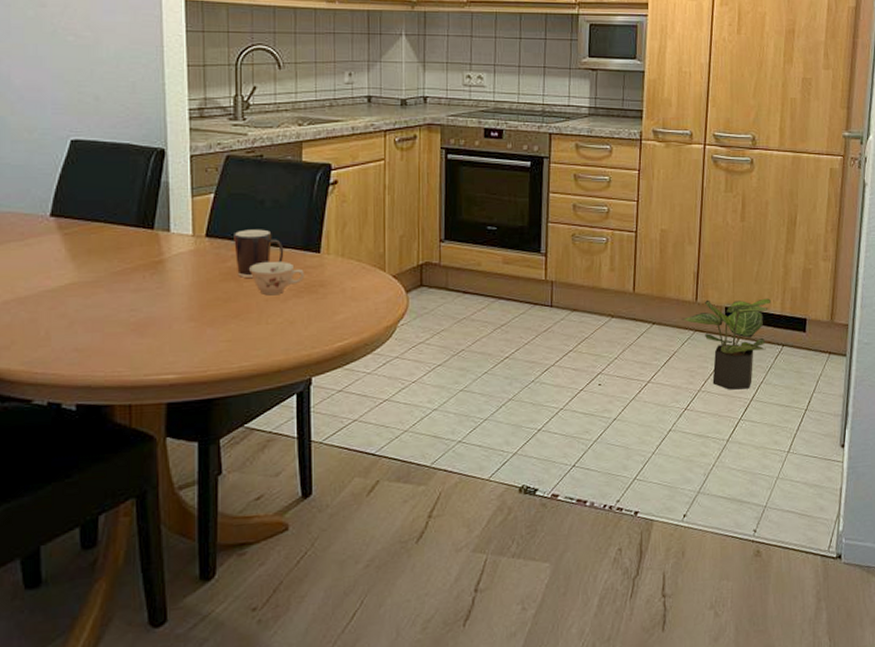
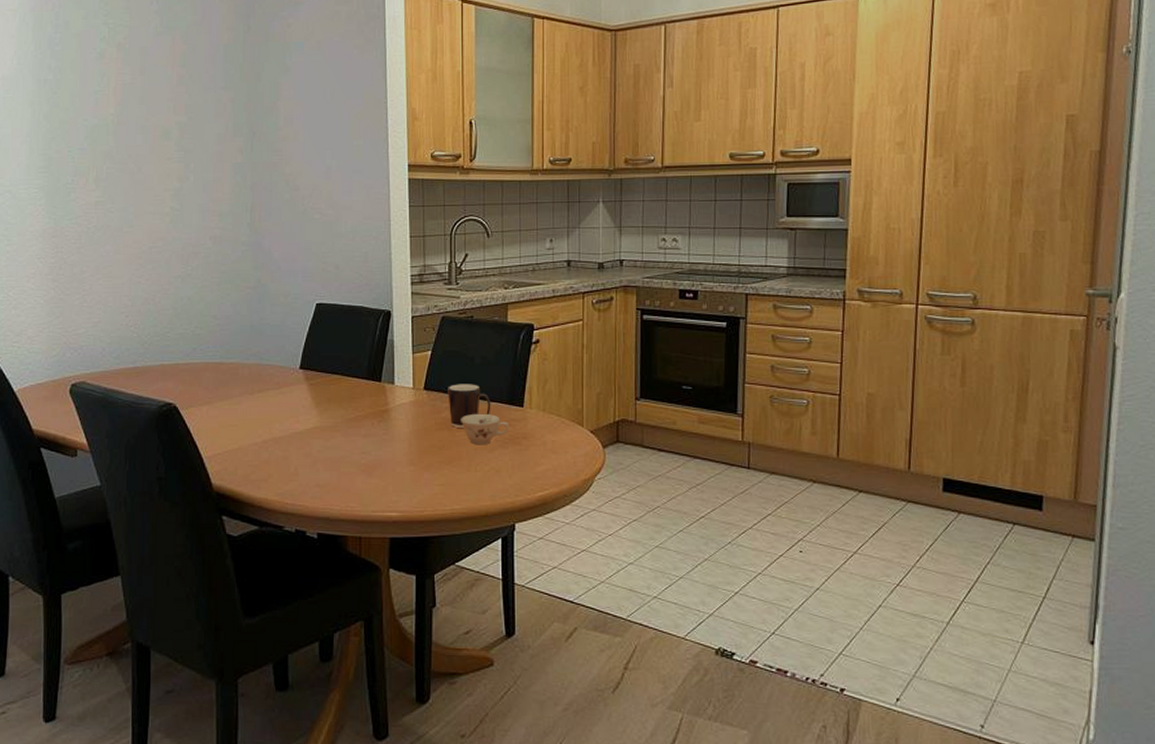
potted plant: present [681,298,772,390] -> none [891,469,999,569]

